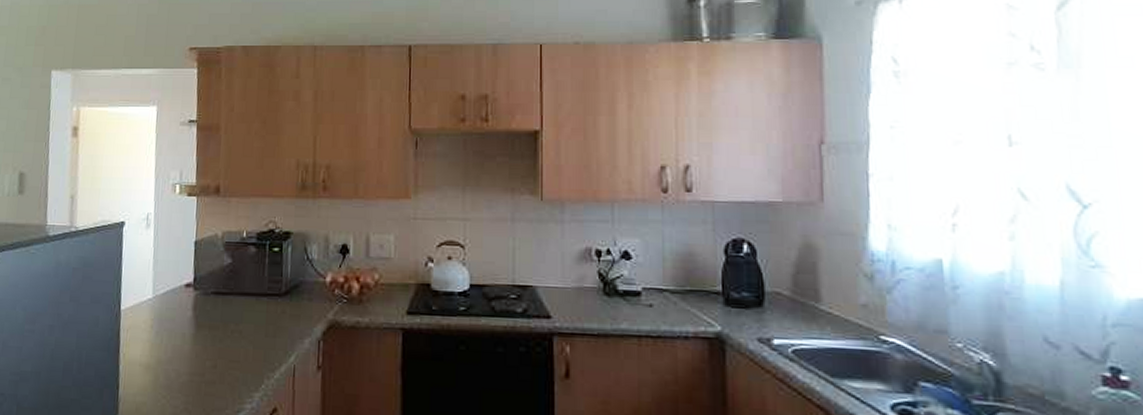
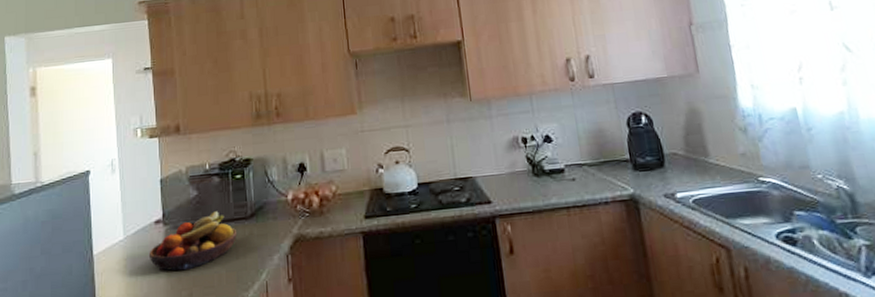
fruit bowl: none [176,283,269,340] -> present [148,211,238,271]

